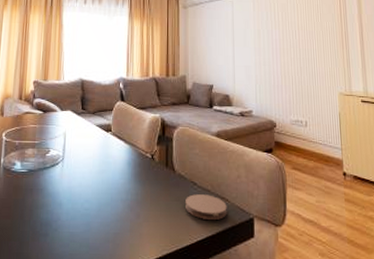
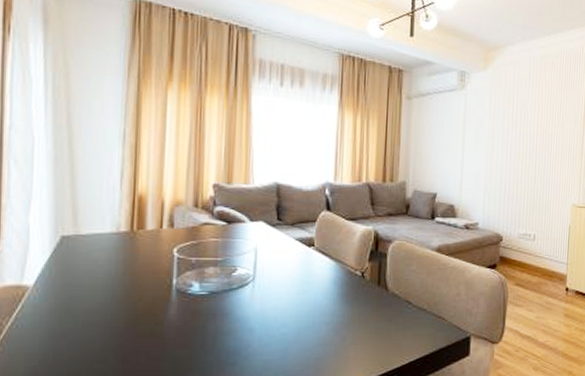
coaster: present [186,194,227,220] -> none [398,314,443,340]

